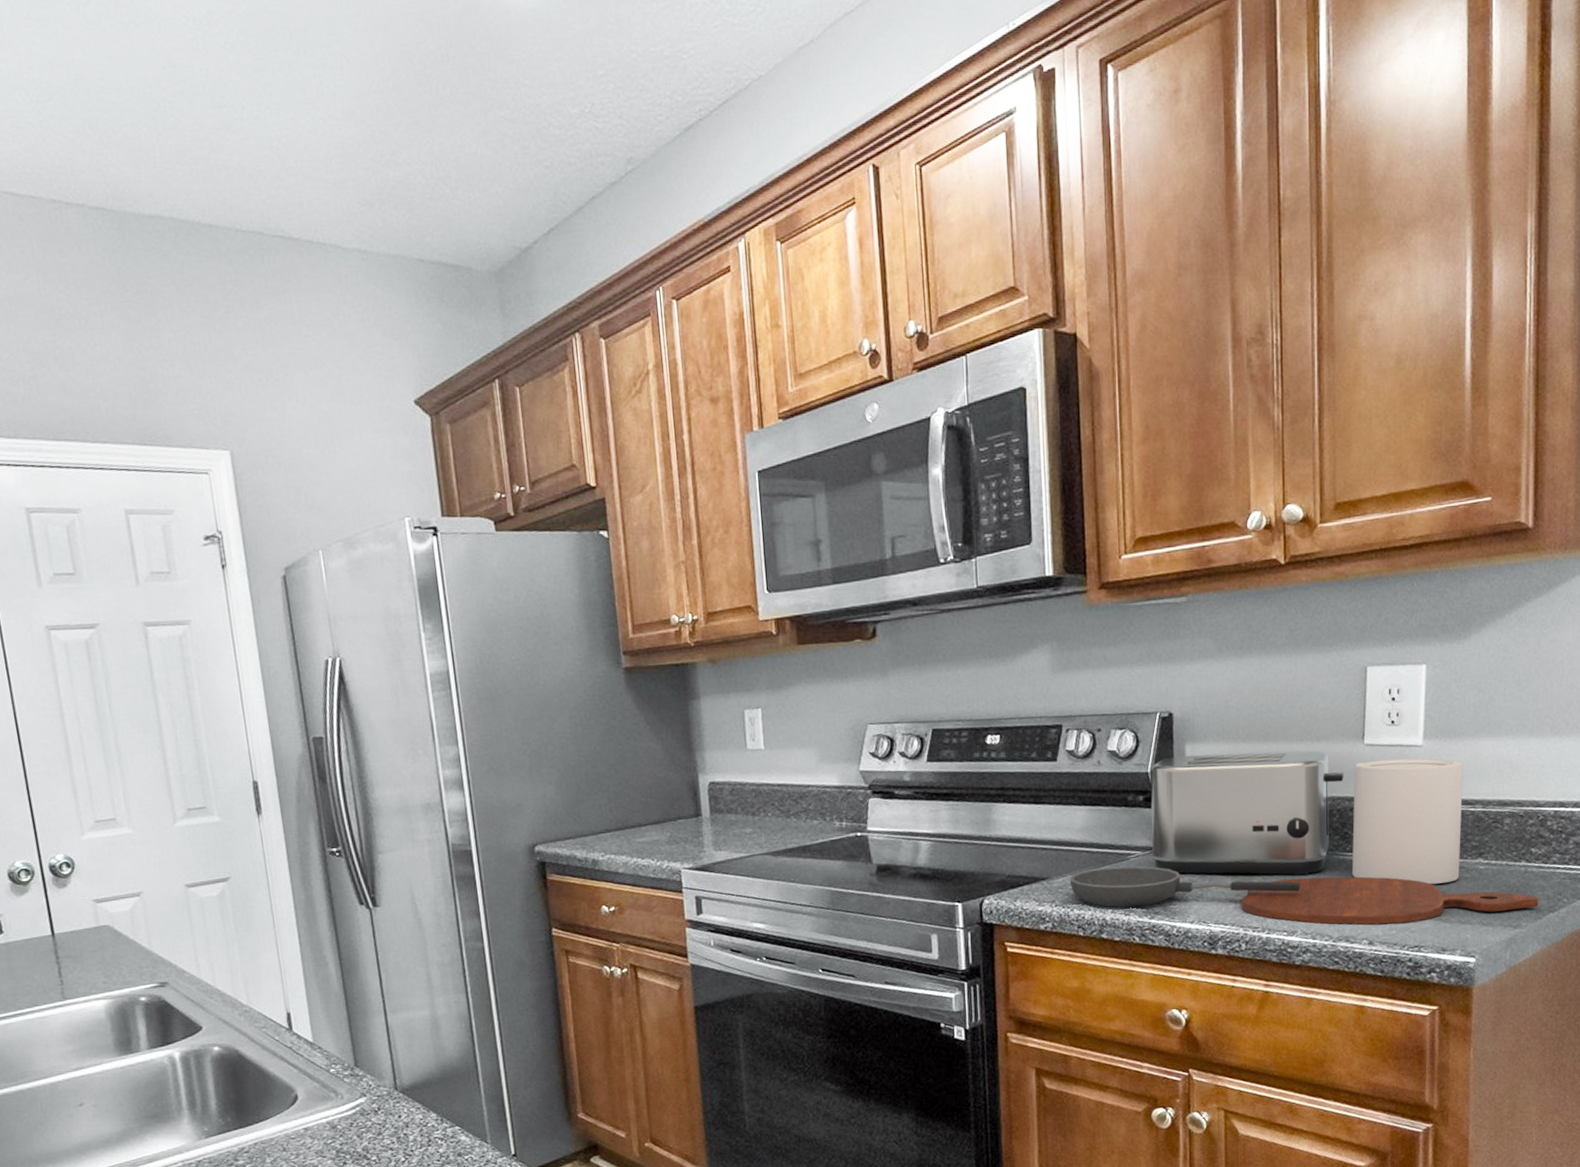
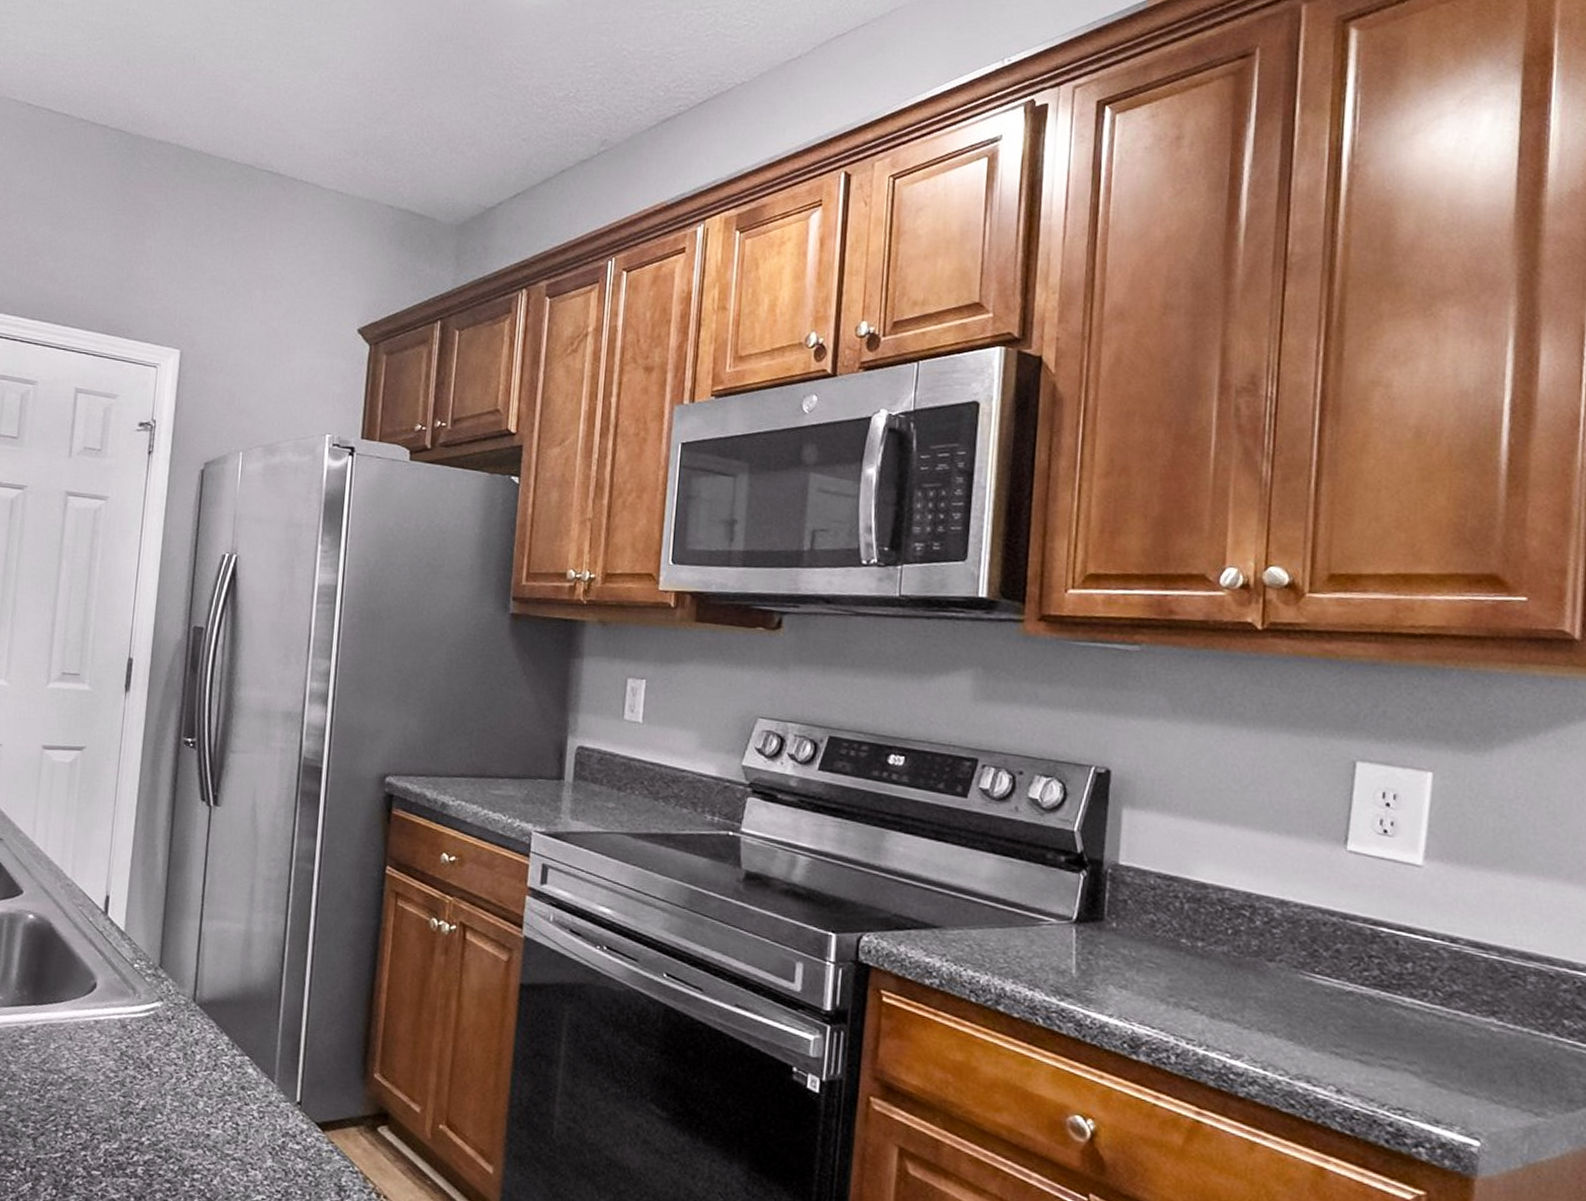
frying pan: present [1069,866,1300,908] -> none [966,927,1252,1007]
toaster: present [1149,750,1345,876] -> none [1069,819,1319,990]
cutting board: present [1241,876,1538,925] -> none [1174,988,1571,1096]
pen holder: present [1352,758,1463,885] -> none [1321,870,1475,1039]

